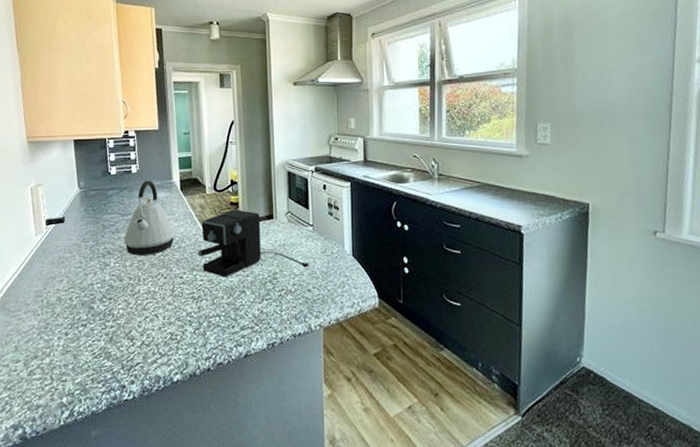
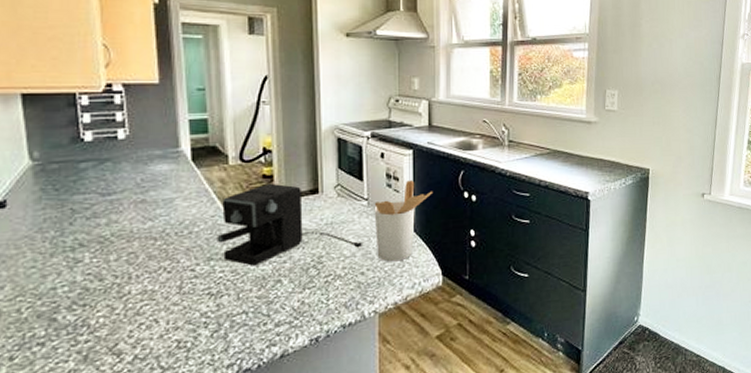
kettle: present [124,180,175,255] -> none [106,148,184,247]
utensil holder: none [318,210,369,282] -> present [374,180,434,262]

